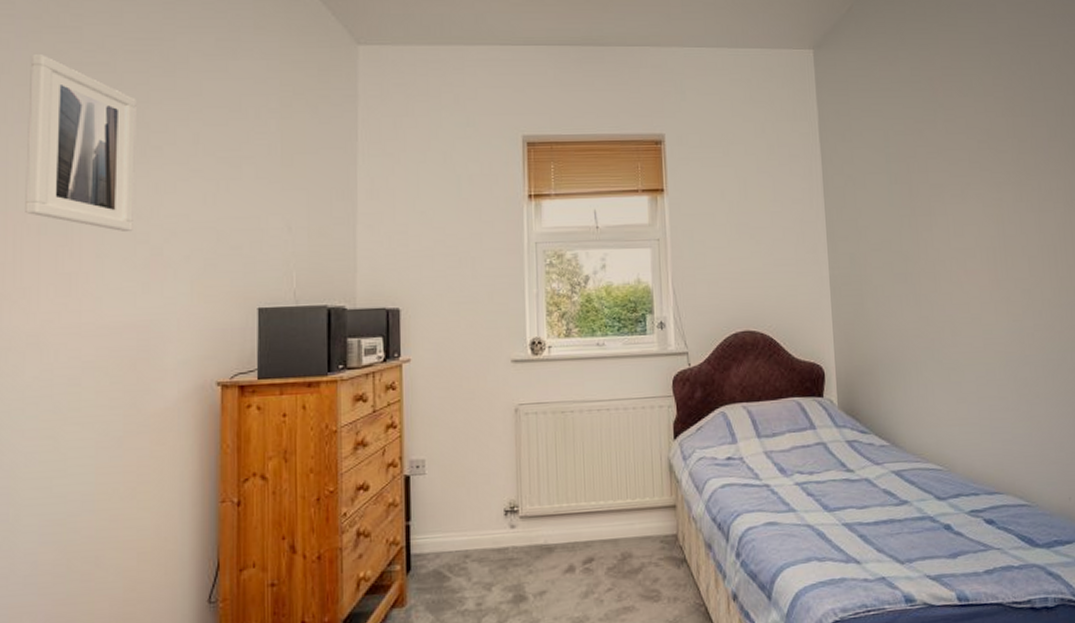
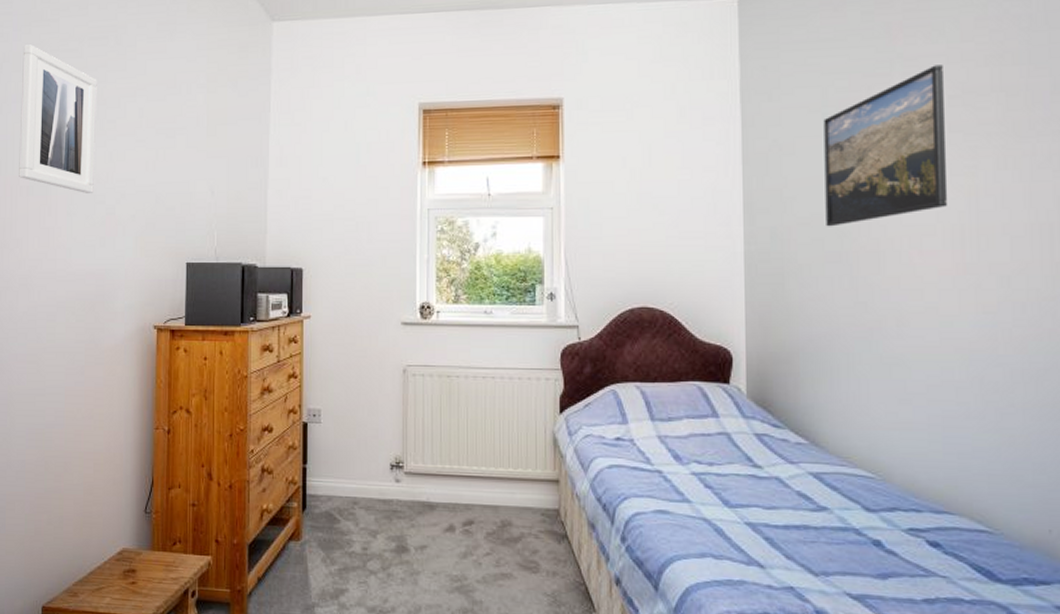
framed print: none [887,114,983,252] -> present [823,65,948,227]

